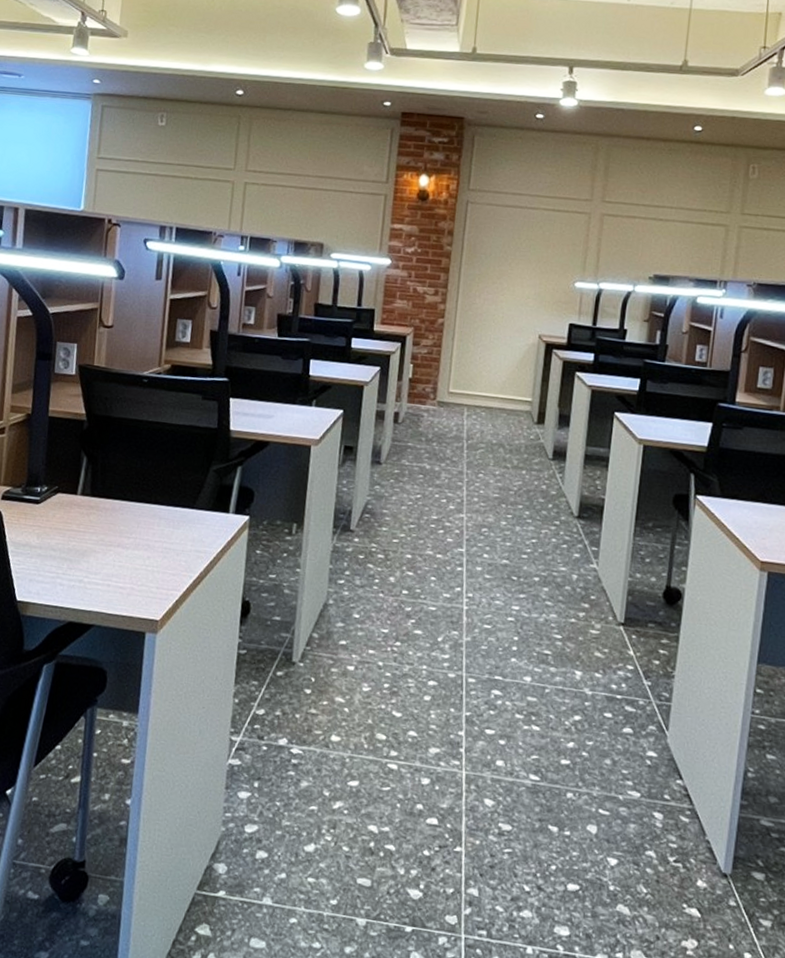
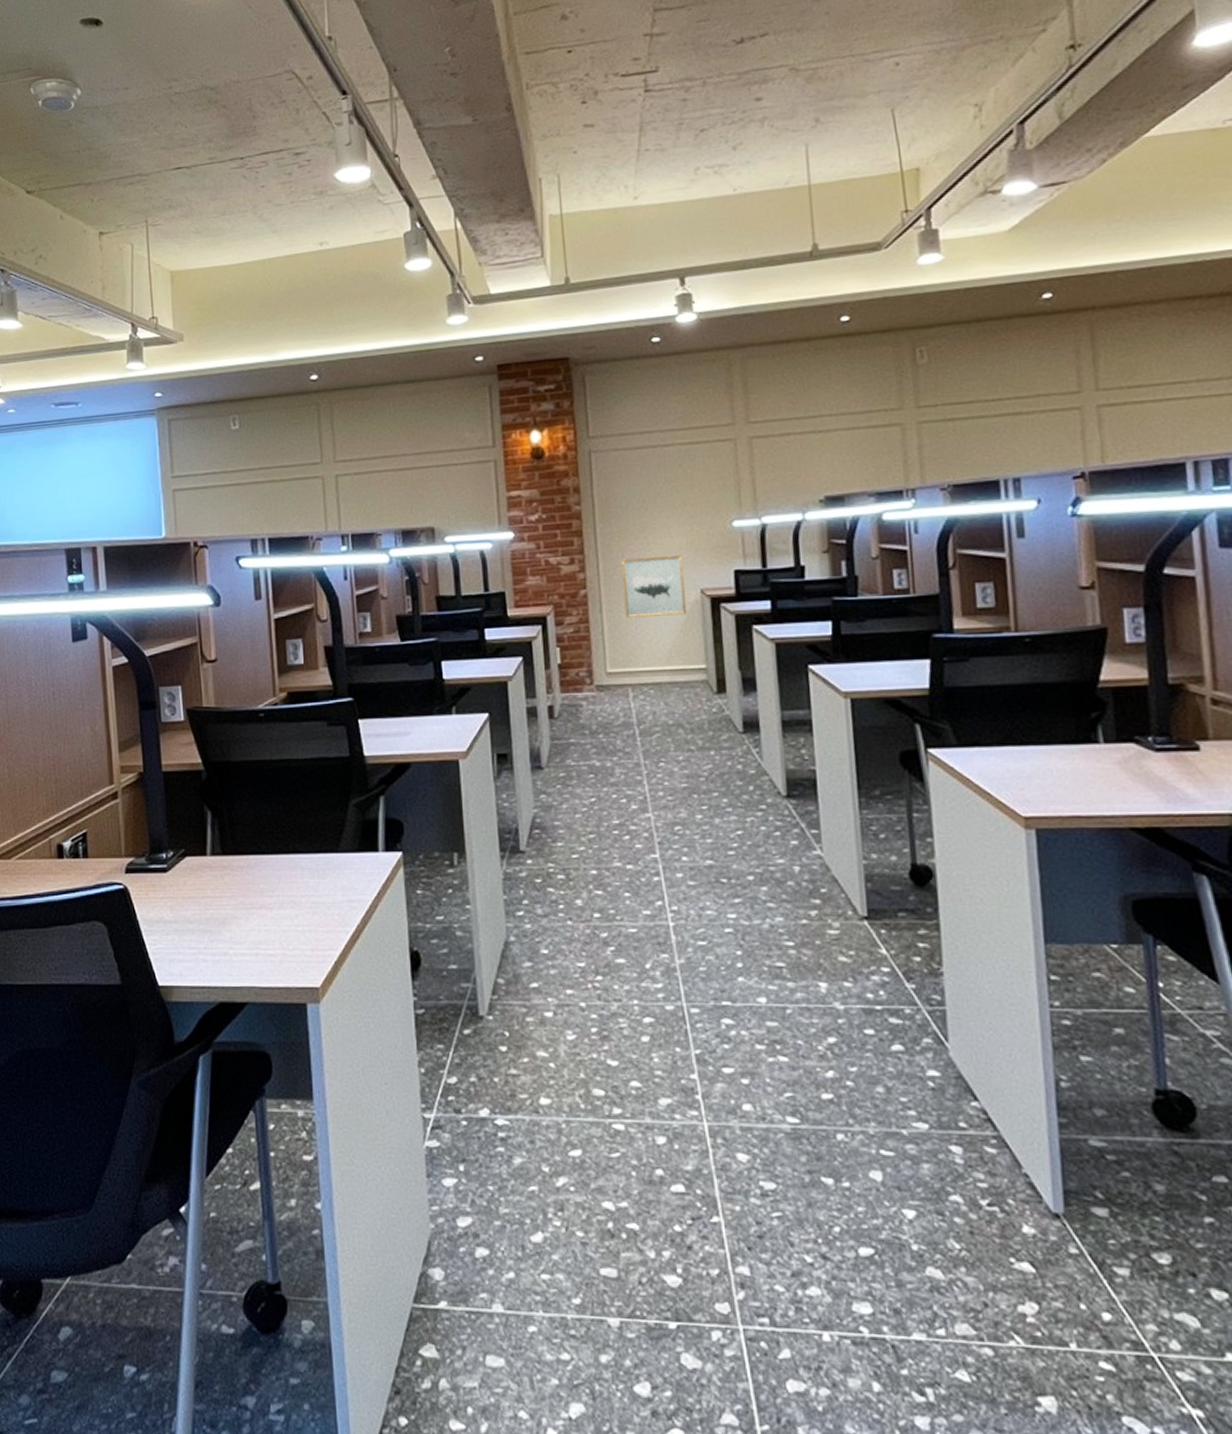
wall art: none [473,298,529,354] -> present [622,554,687,619]

